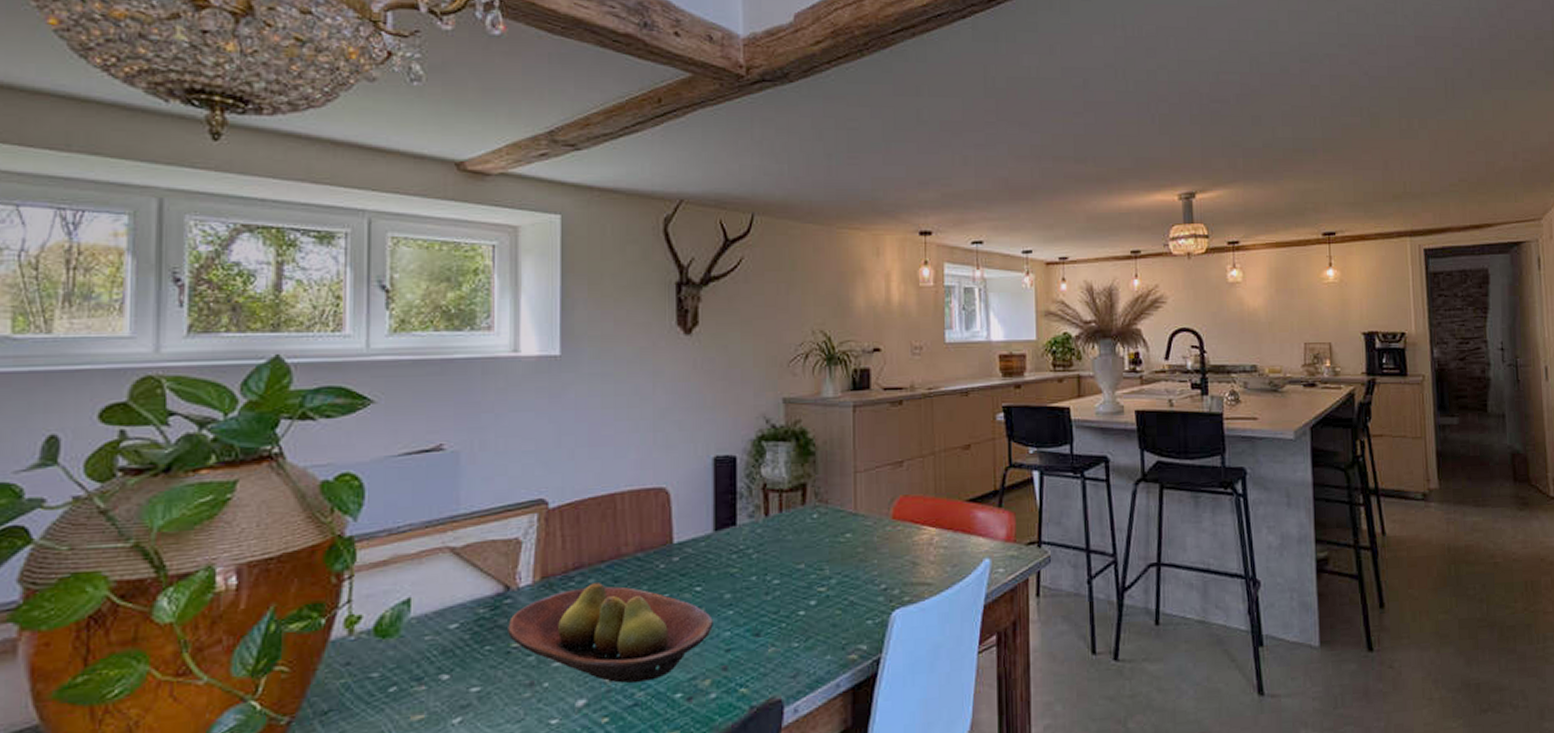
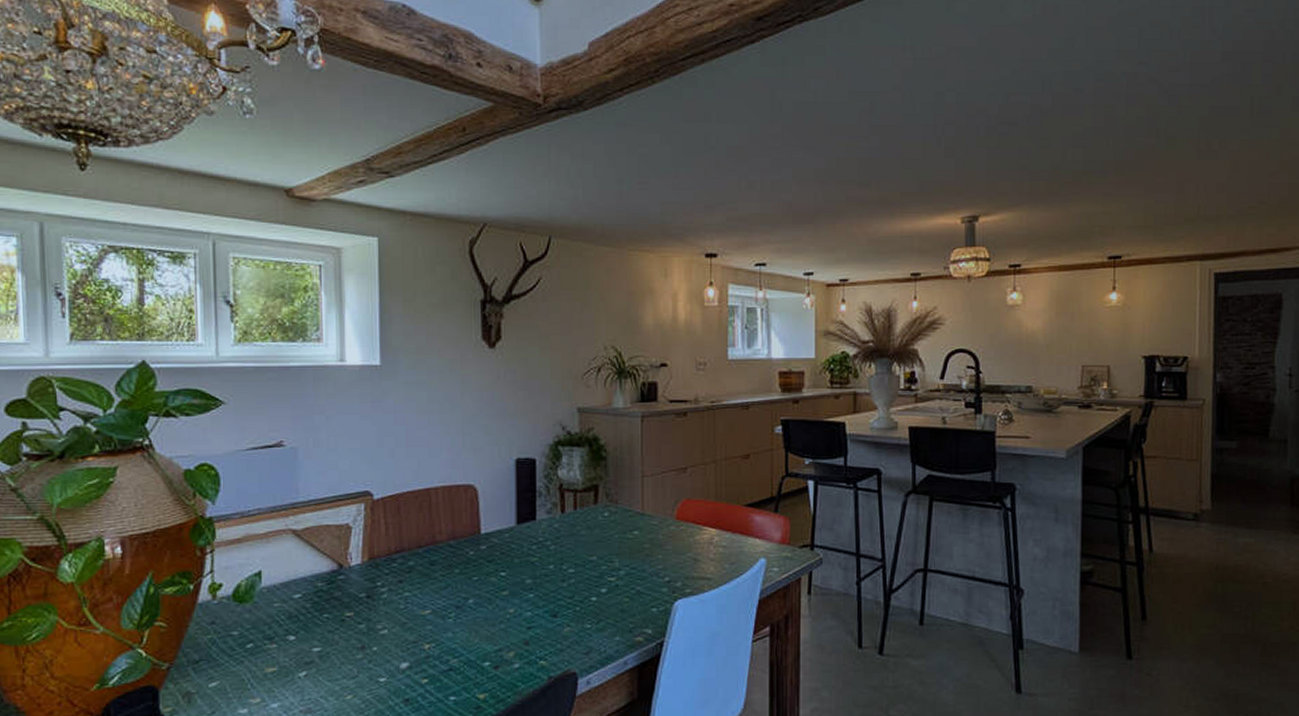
fruit bowl: present [508,583,713,684] -> none [342,565,516,652]

